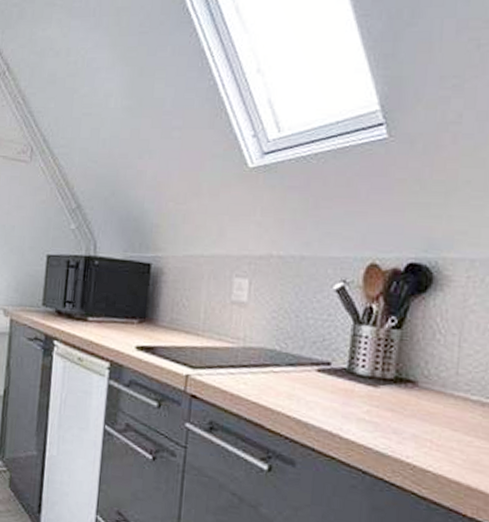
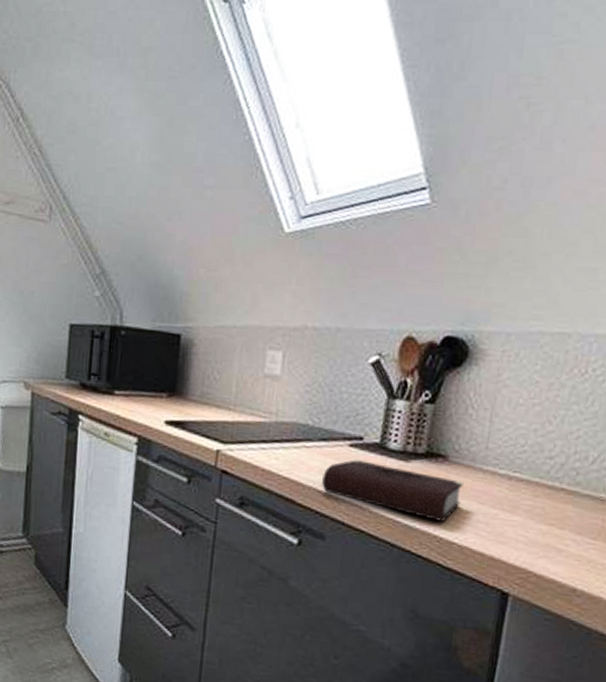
book: none [291,385,436,449] -> present [322,460,465,522]

